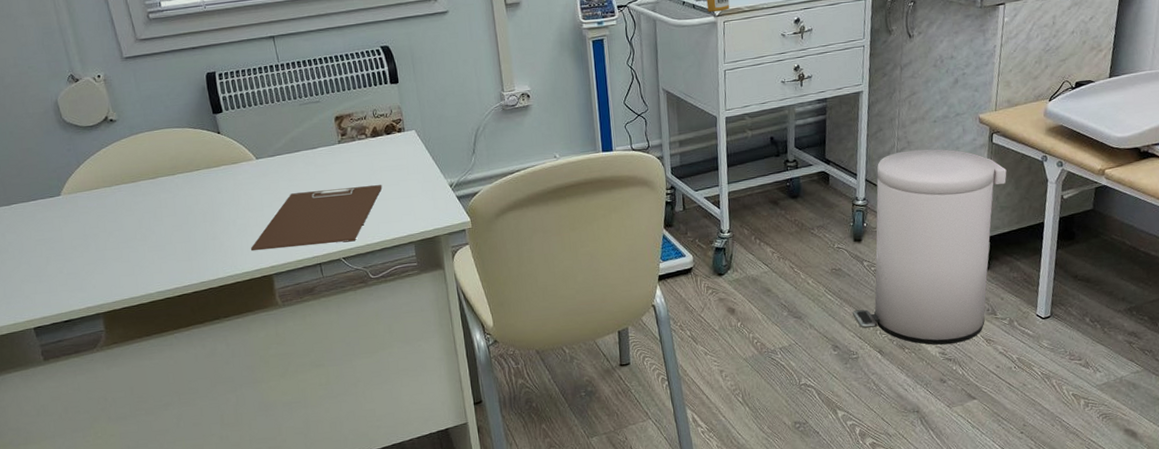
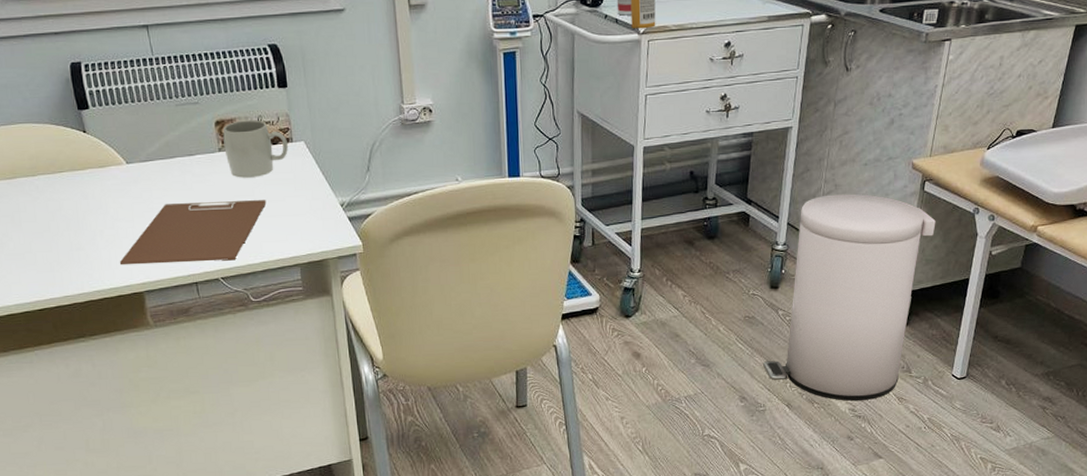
mug: none [342,113,401,167] -> present [223,120,288,178]

